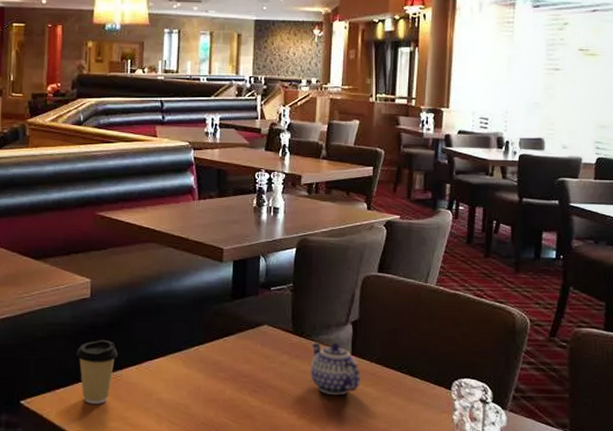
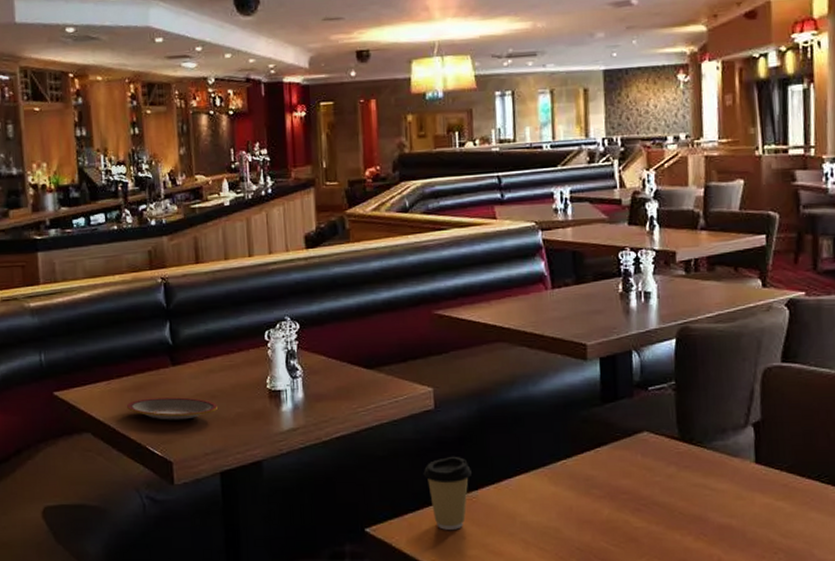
teapot: present [310,343,360,396] -> none [704,450,769,512]

